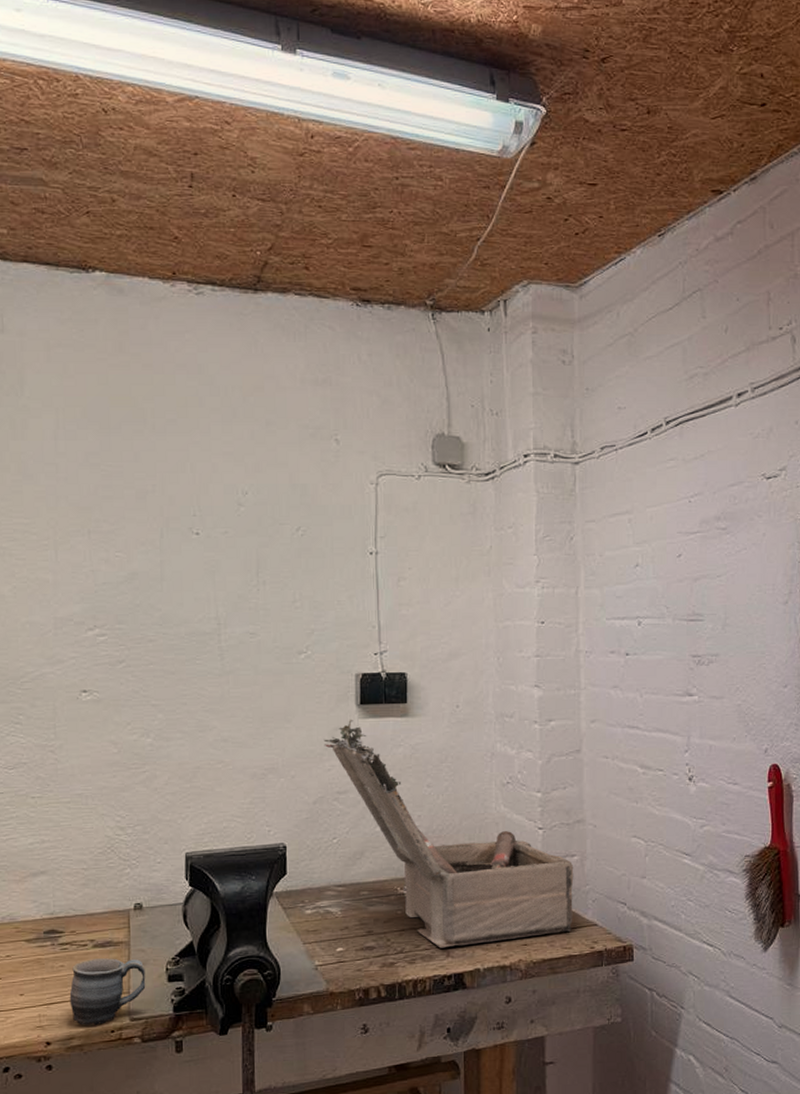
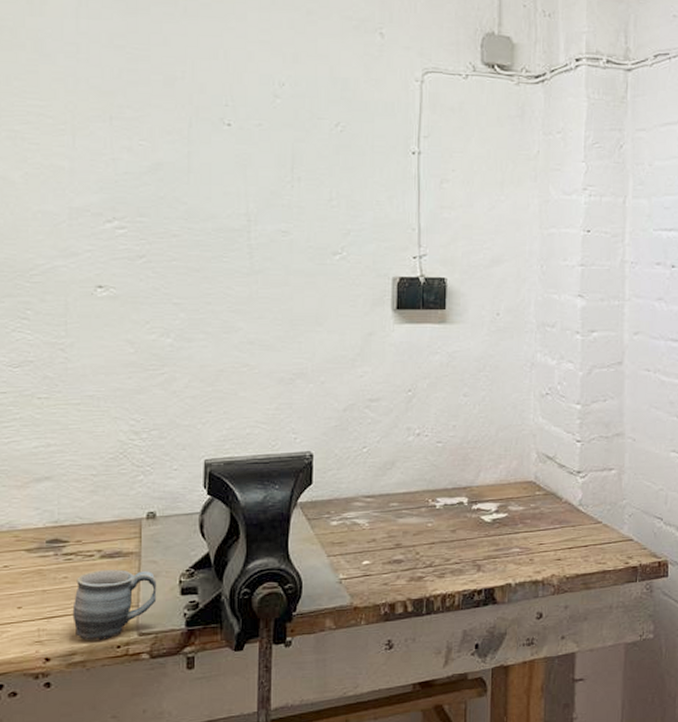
tool box: present [323,719,574,948] -> none [356,324,611,562]

